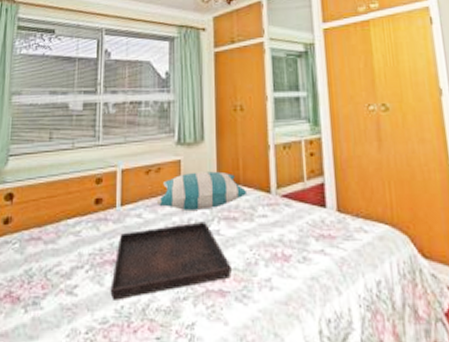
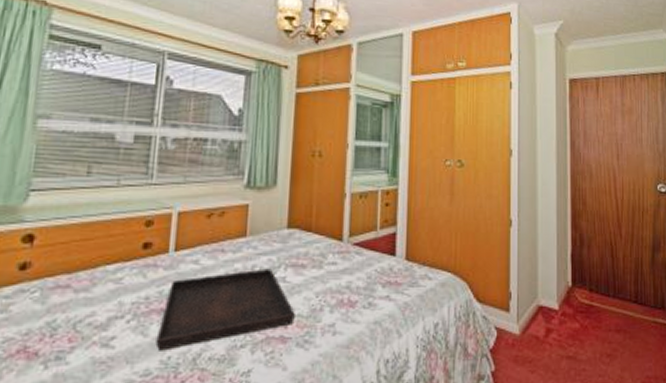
pillow: present [156,171,248,210] -> none [217,217,319,257]

